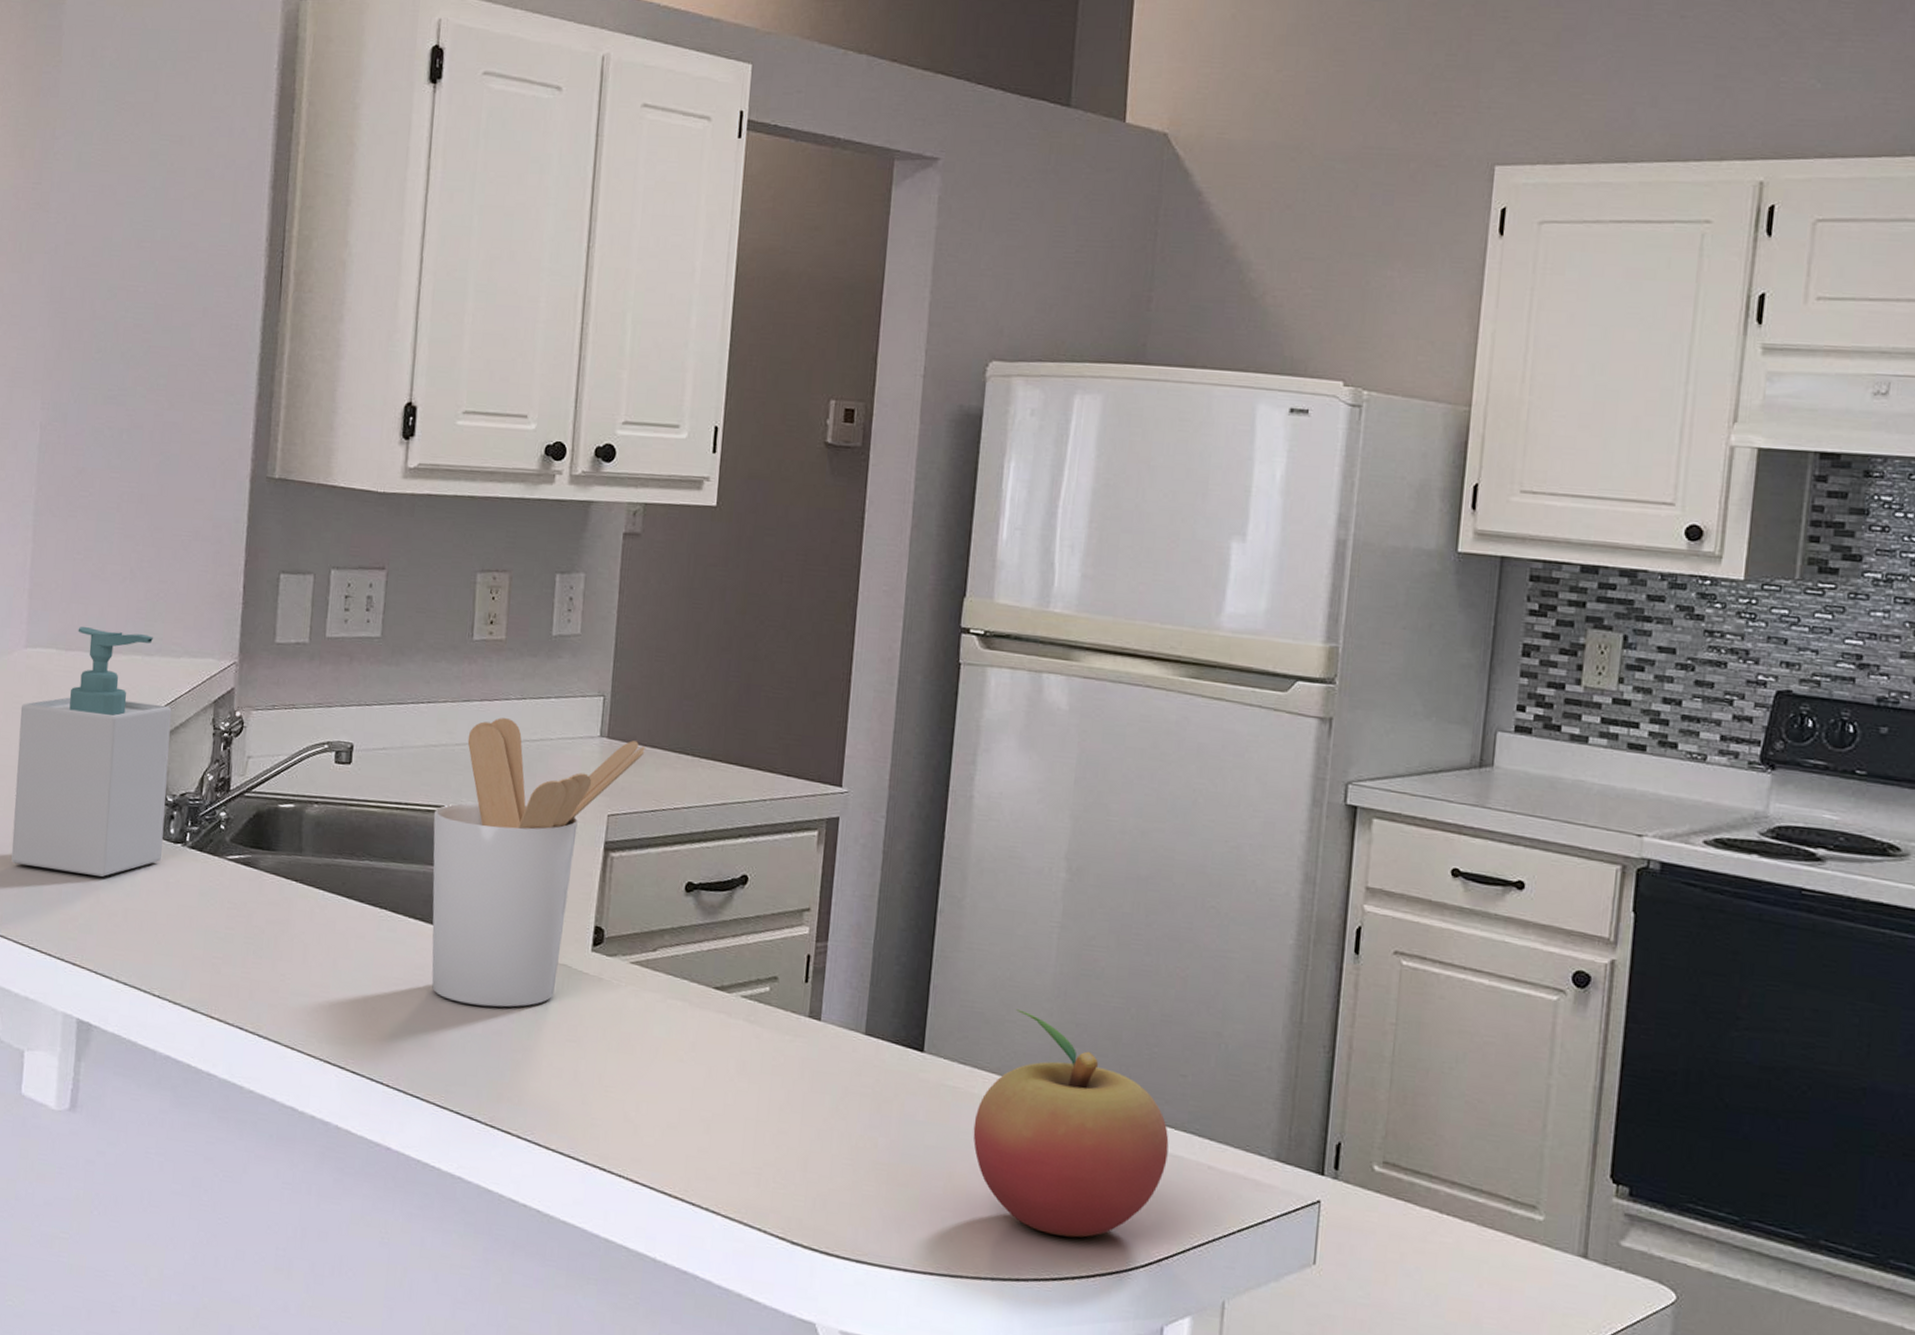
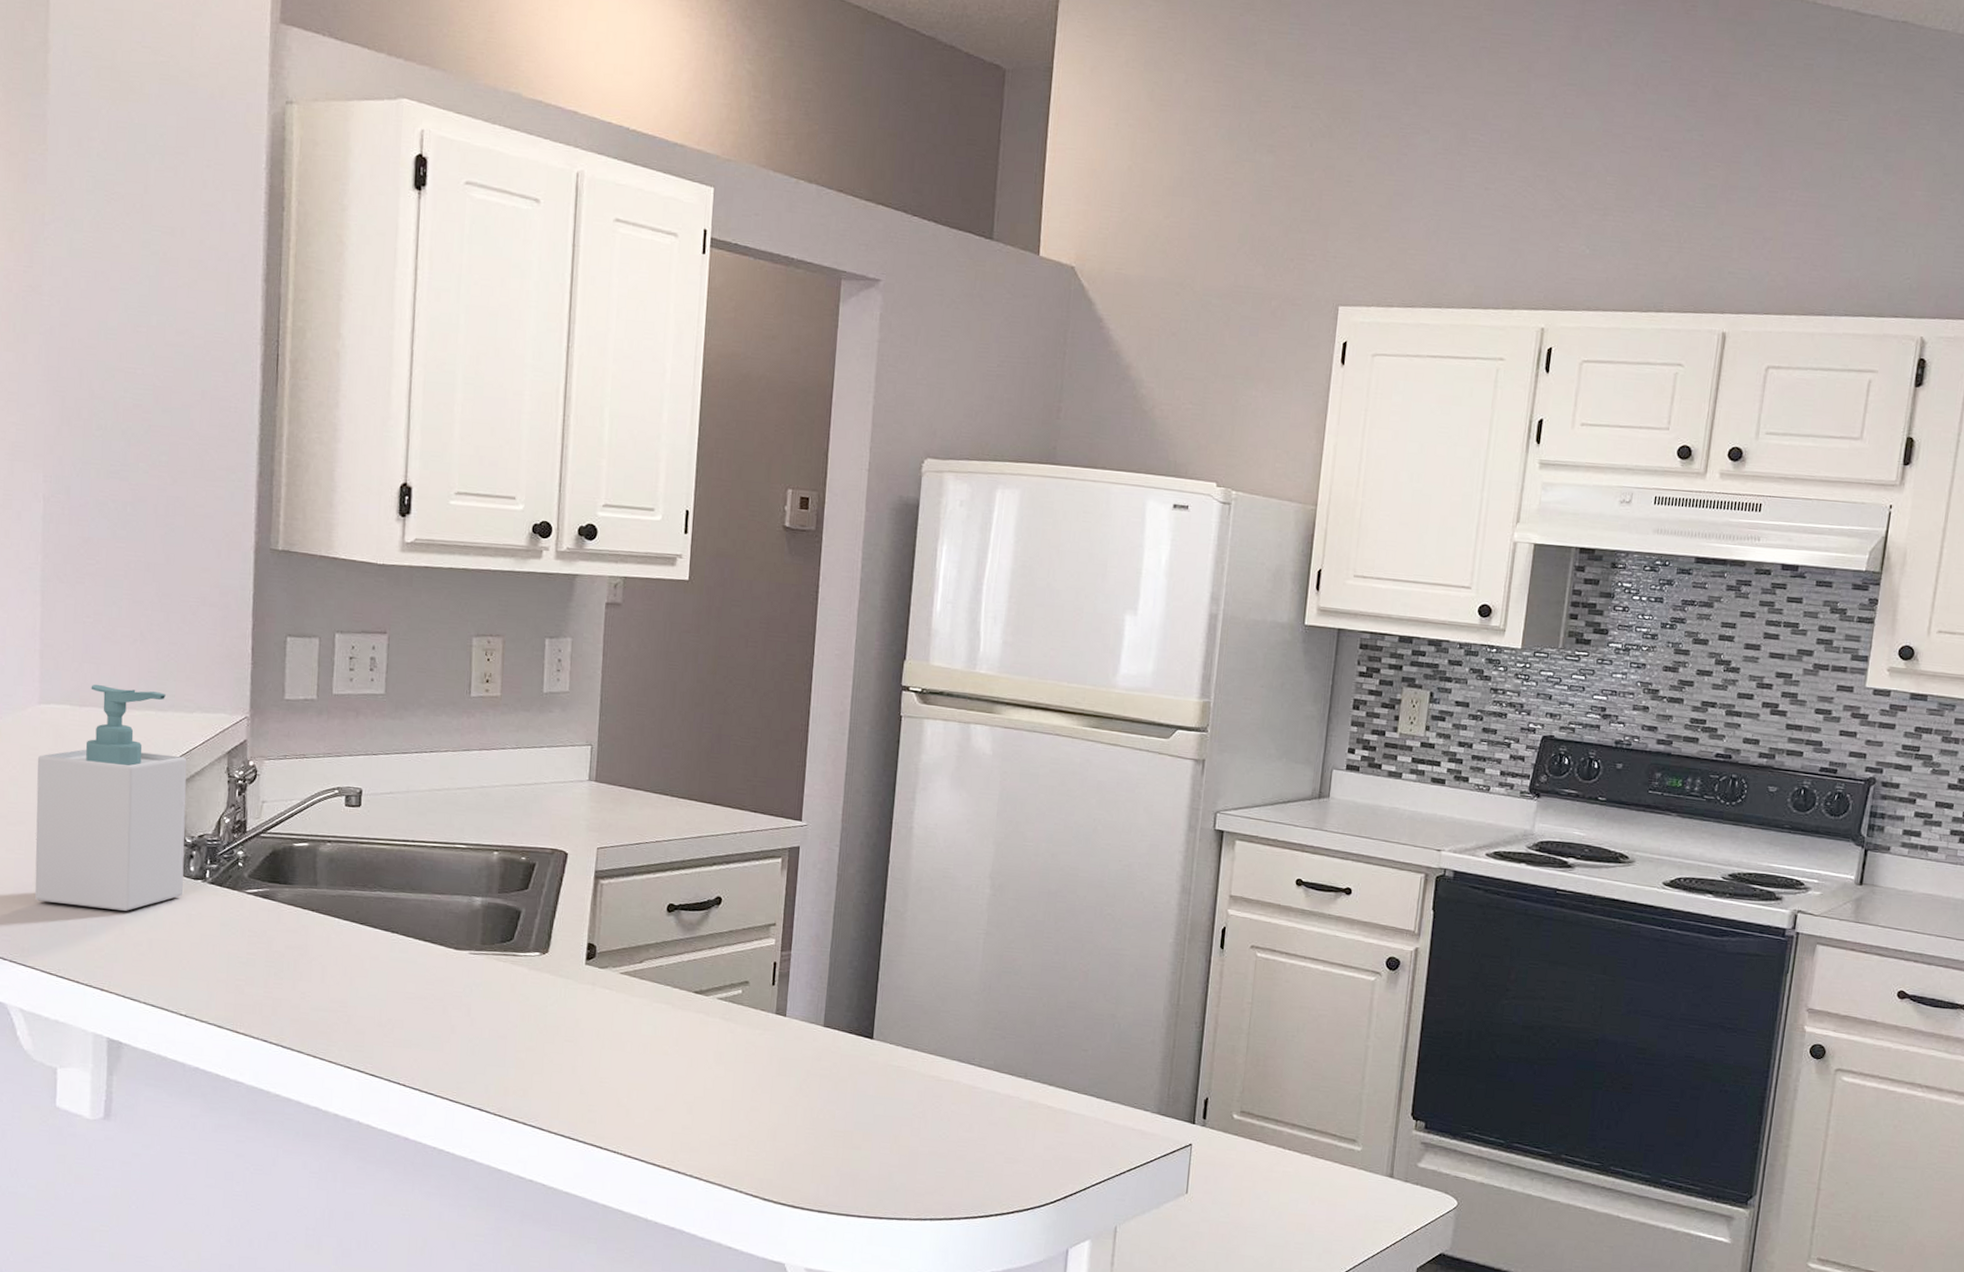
utensil holder: present [431,717,645,1008] -> none [439,765,629,1015]
fruit: present [973,1009,1169,1238] -> none [914,1001,1073,1183]

